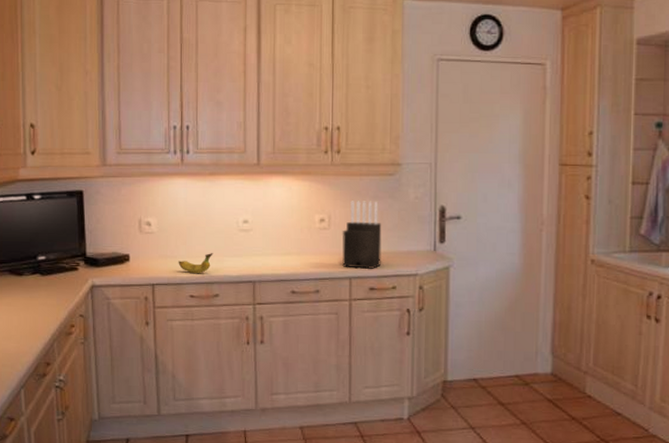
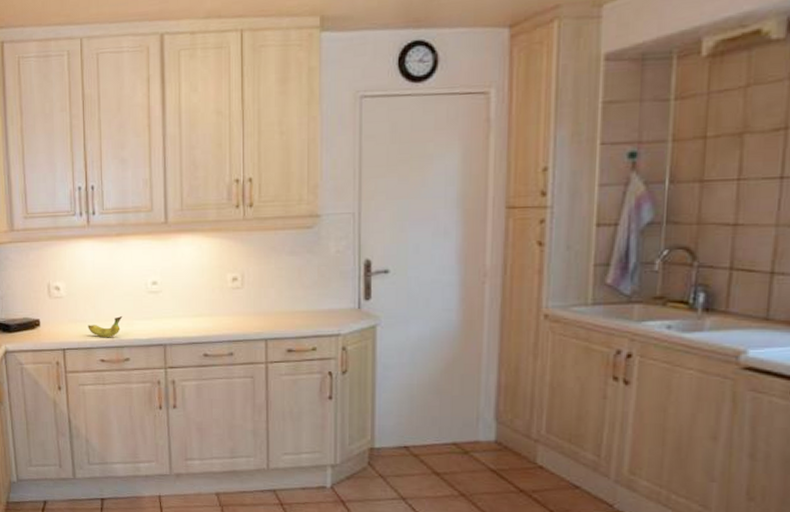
knife block: present [342,200,382,270] -> none [256,257,300,331]

